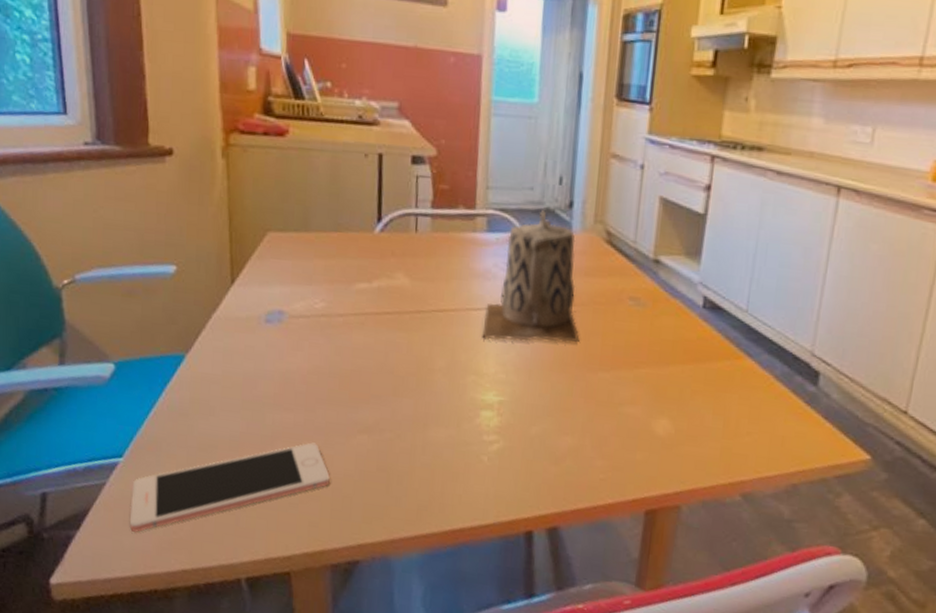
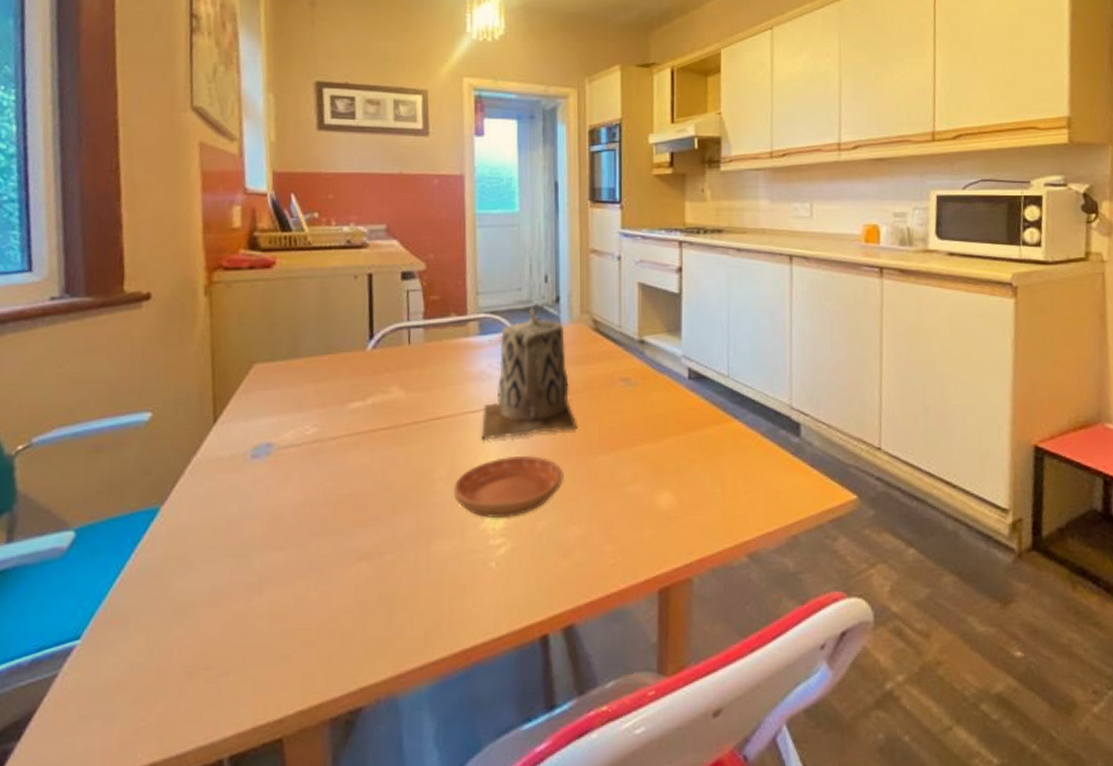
cell phone: present [129,442,331,533] -> none [85,581,328,730]
saucer: none [451,358,561,417] -> present [453,456,563,518]

